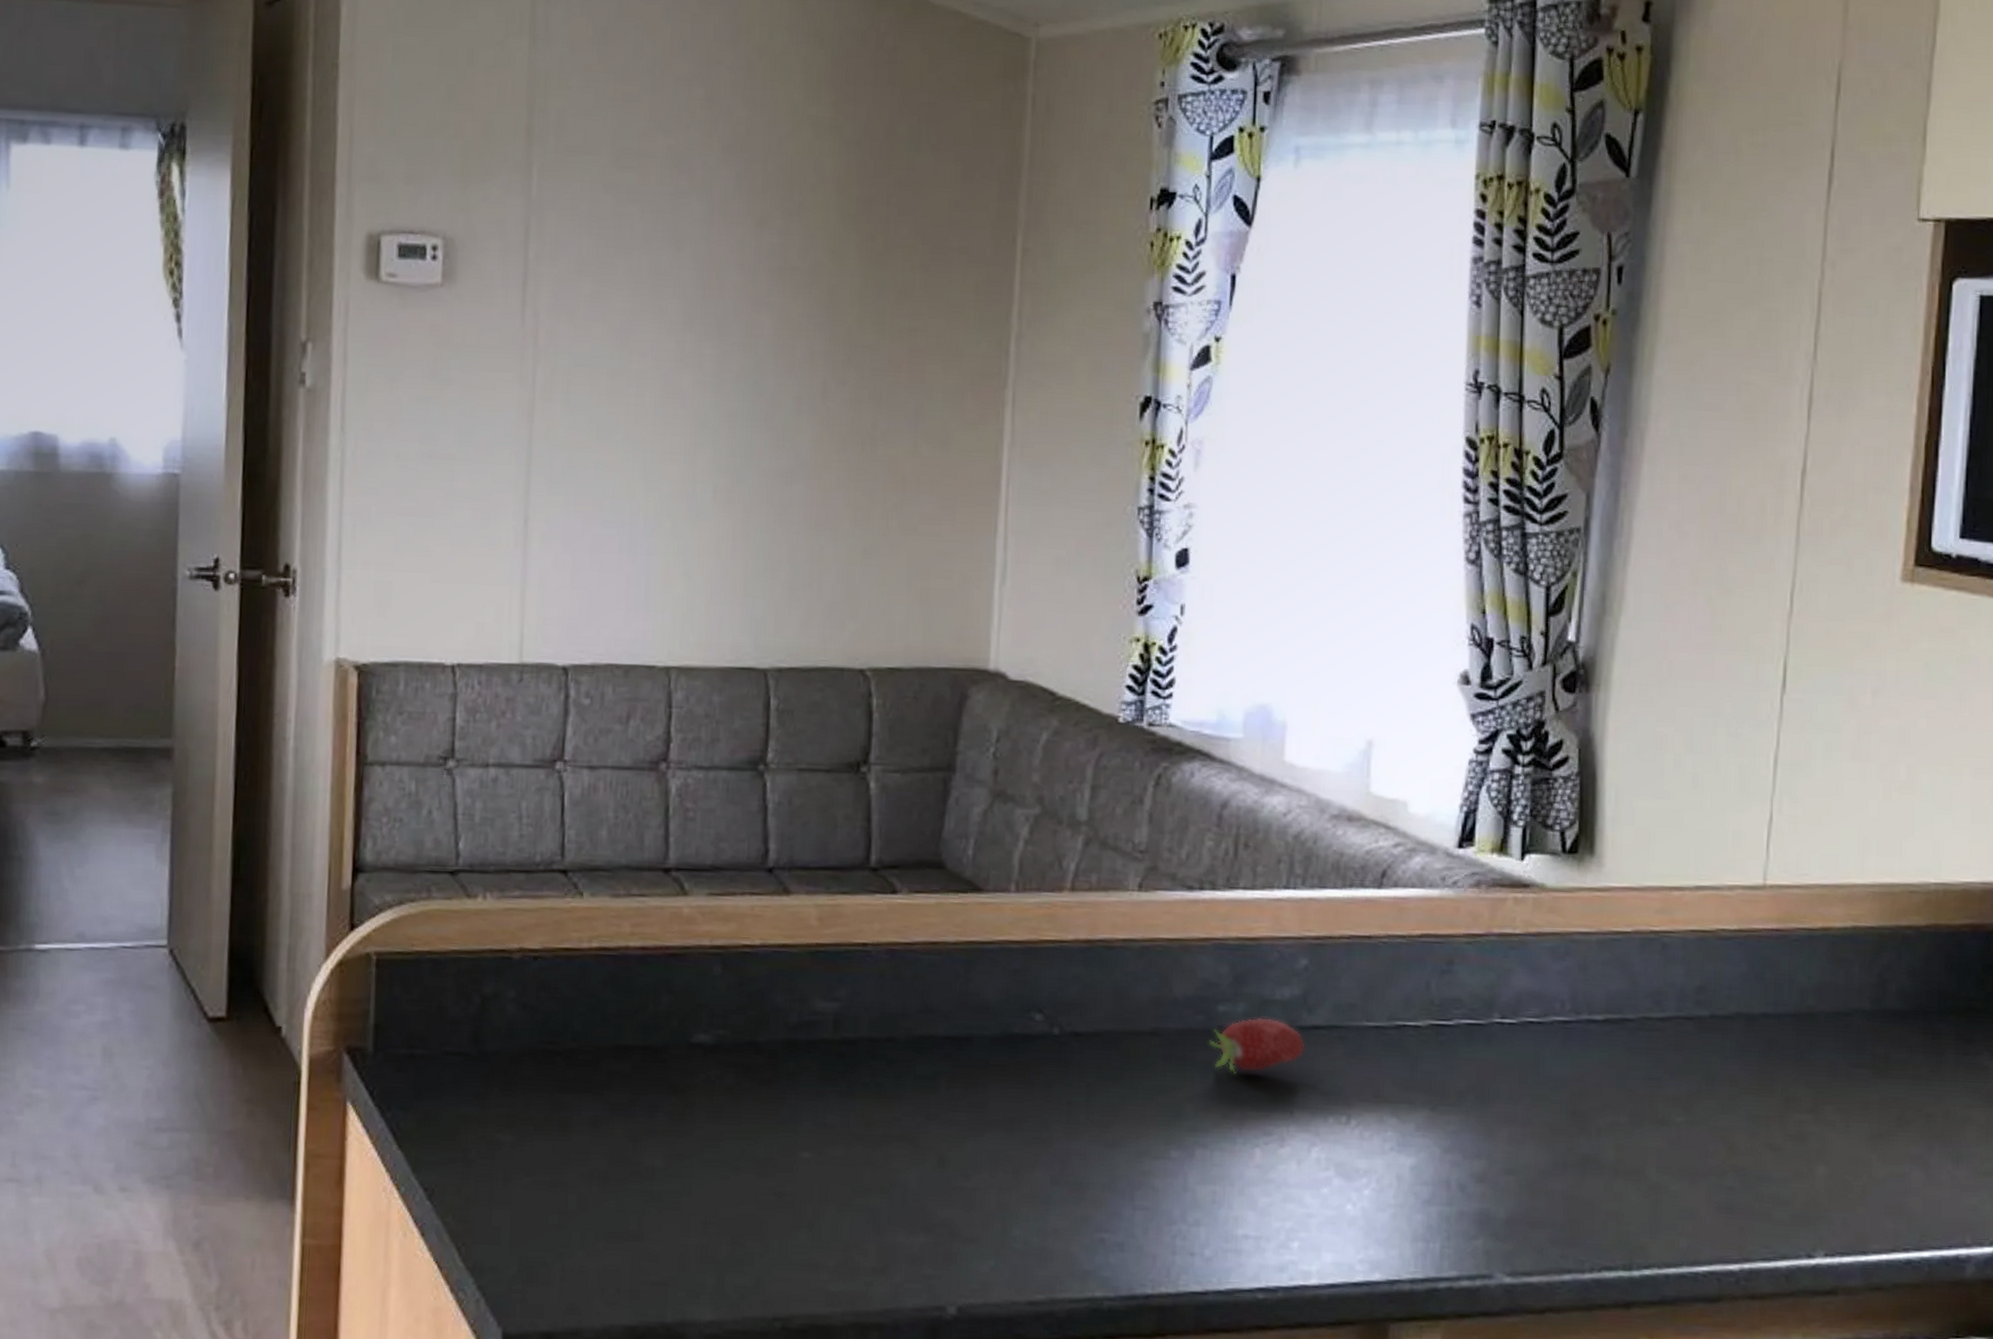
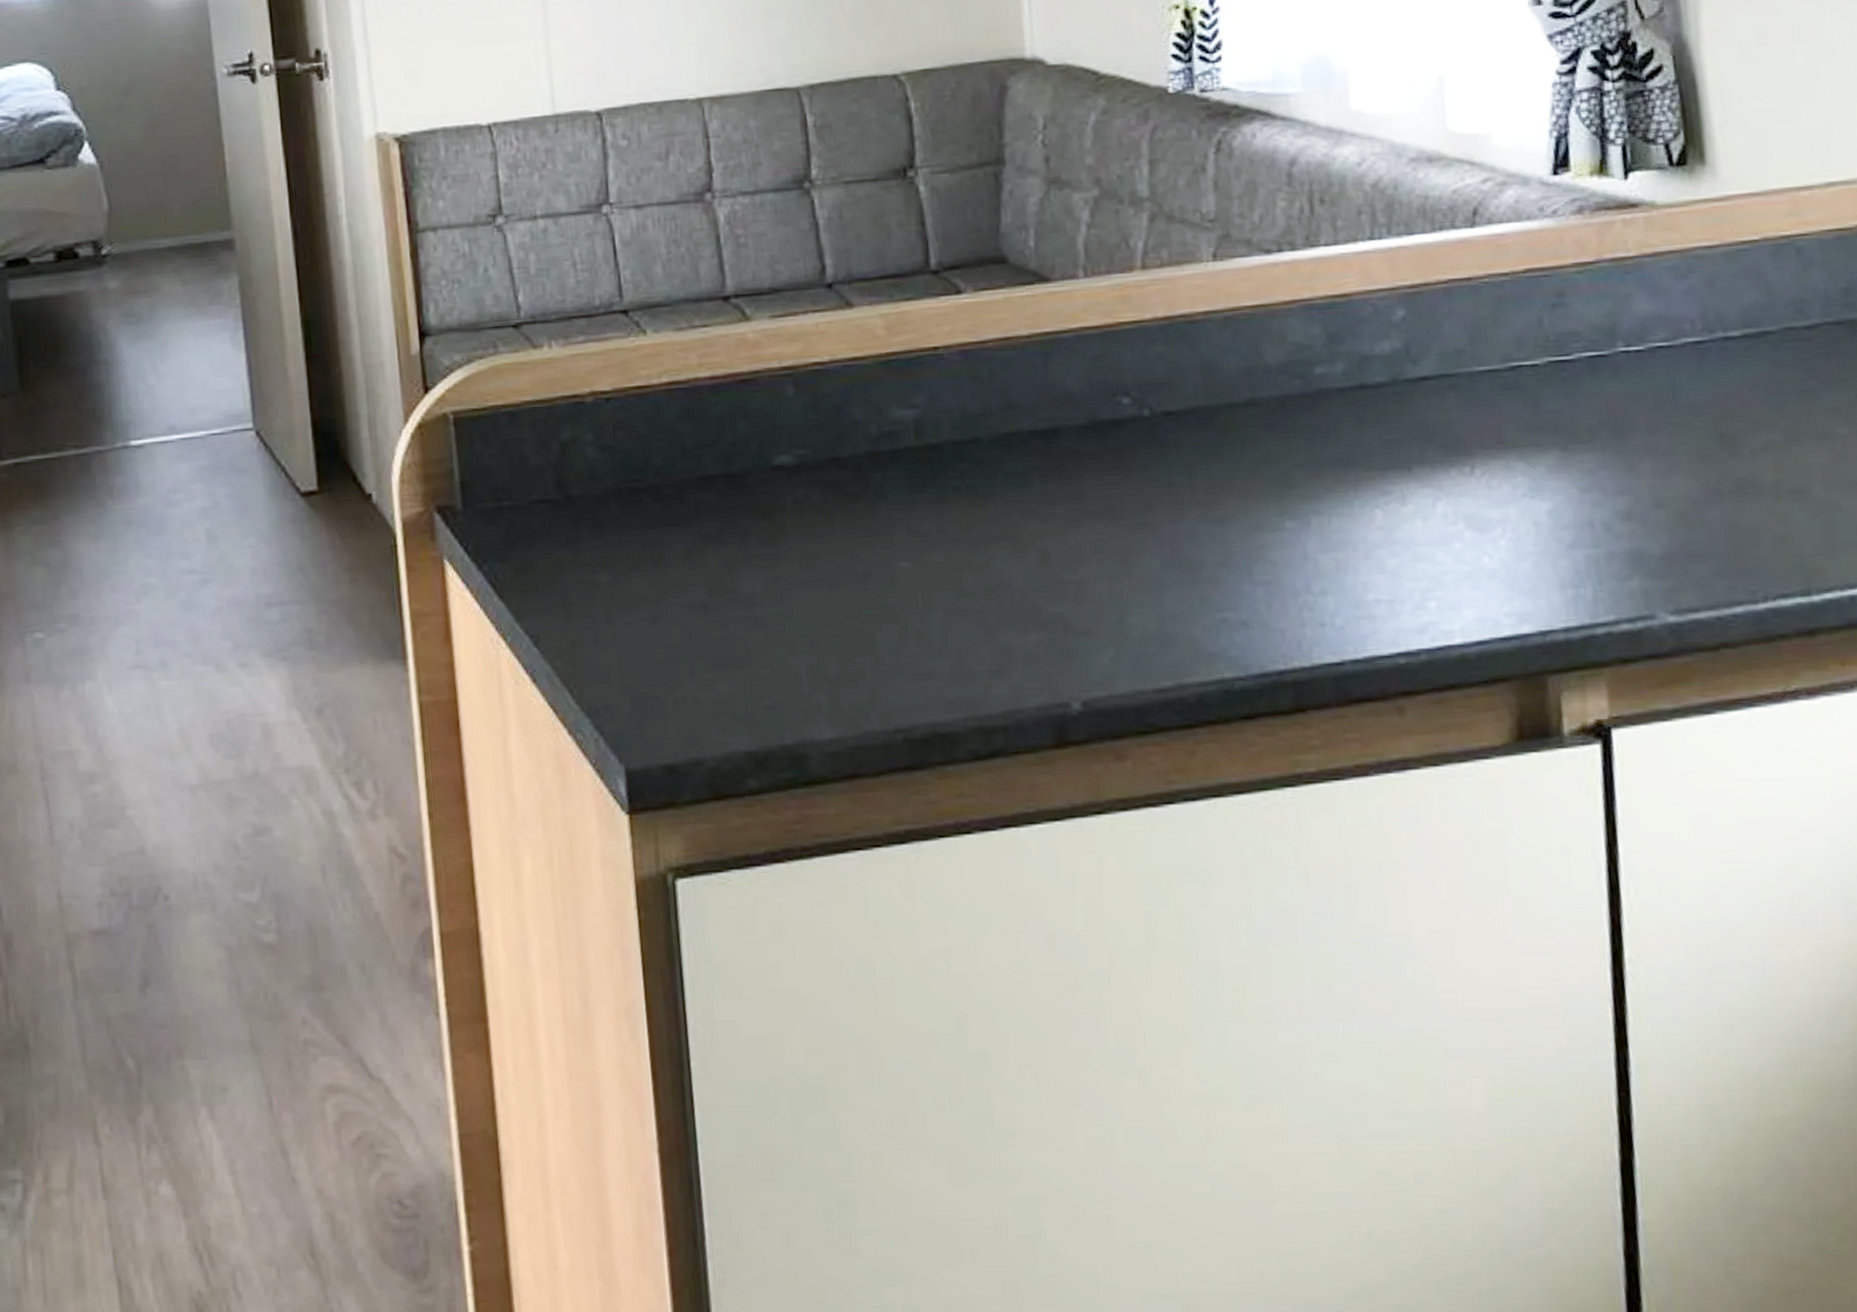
fruit: present [1209,1017,1305,1074] -> none [1310,374,1415,436]

